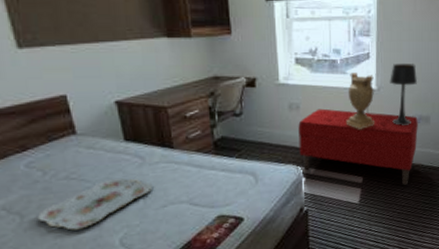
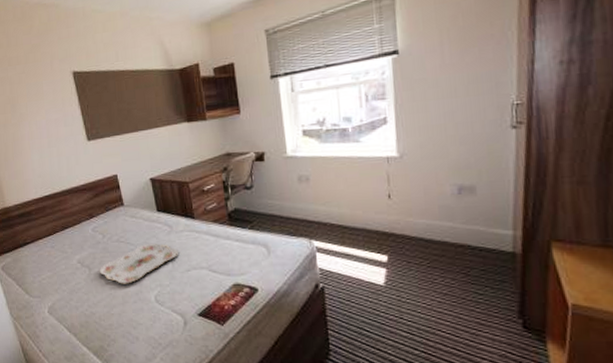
bench: present [298,108,418,185] -> none [309,180,459,268]
decorative urn: present [346,72,374,129] -> none [362,140,398,202]
table lamp: present [390,64,417,126] -> none [415,125,453,197]

